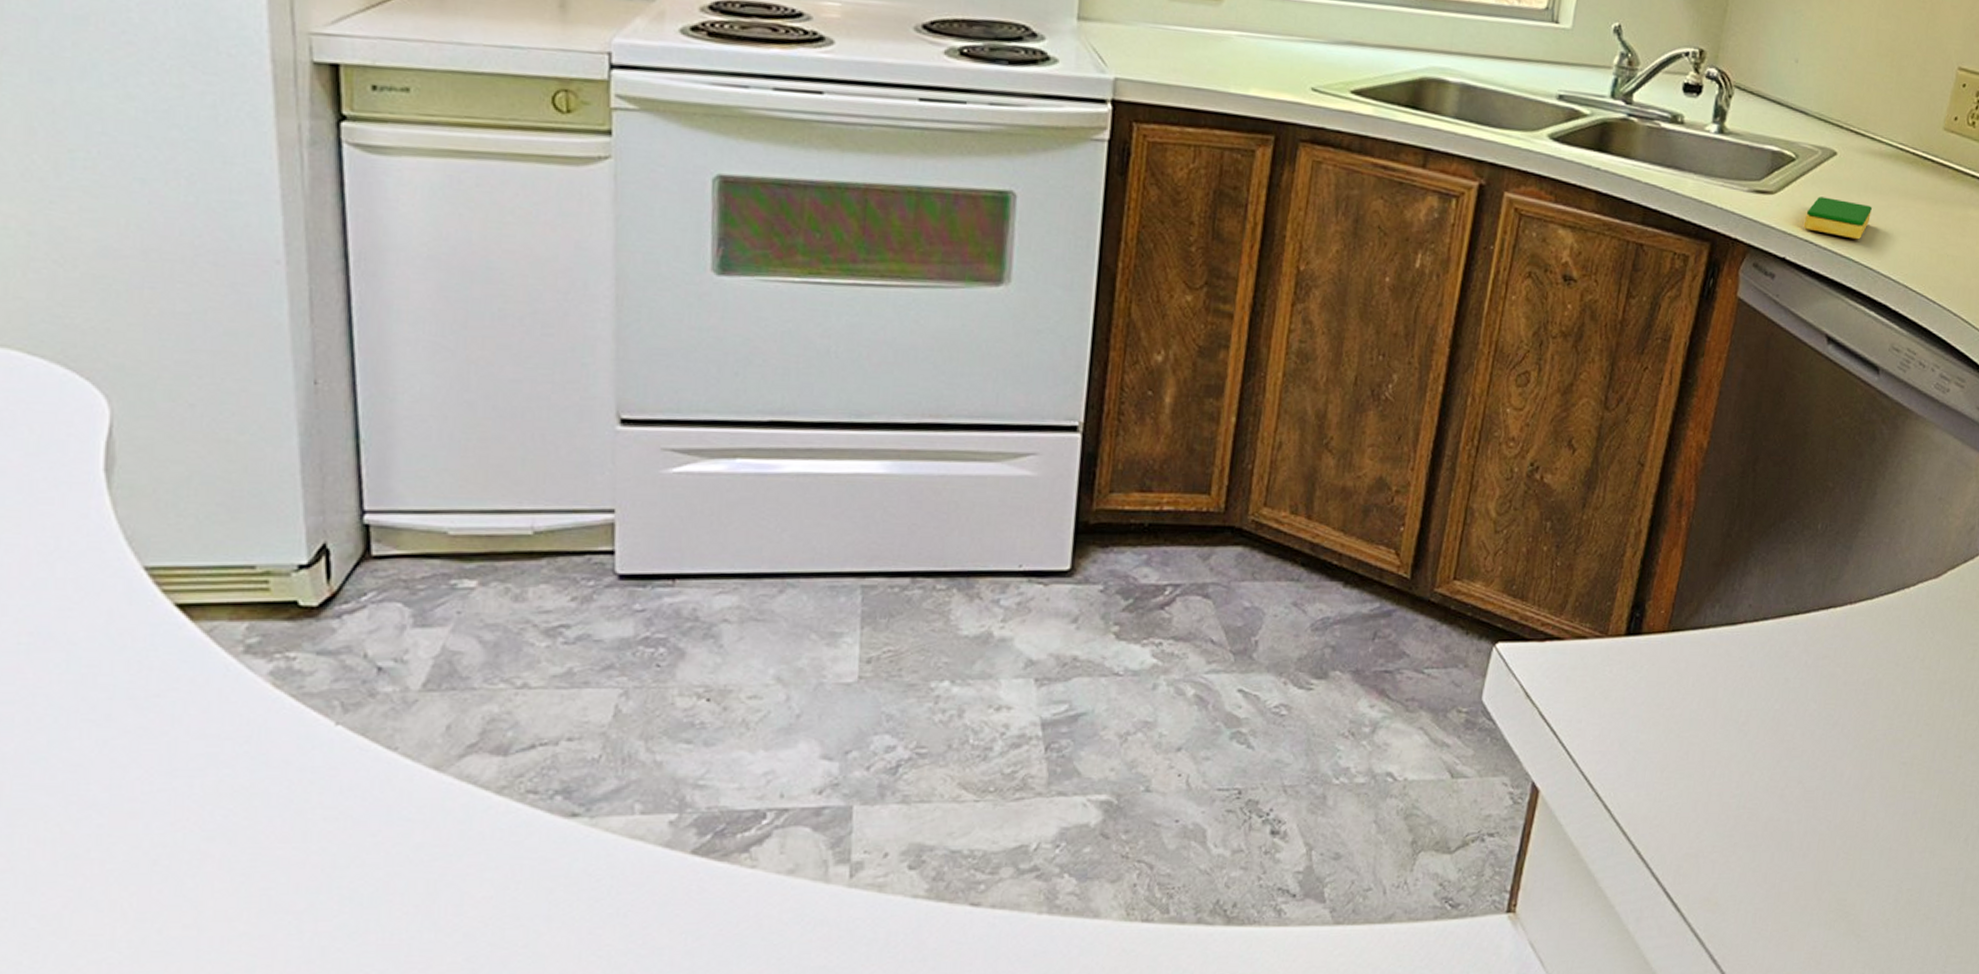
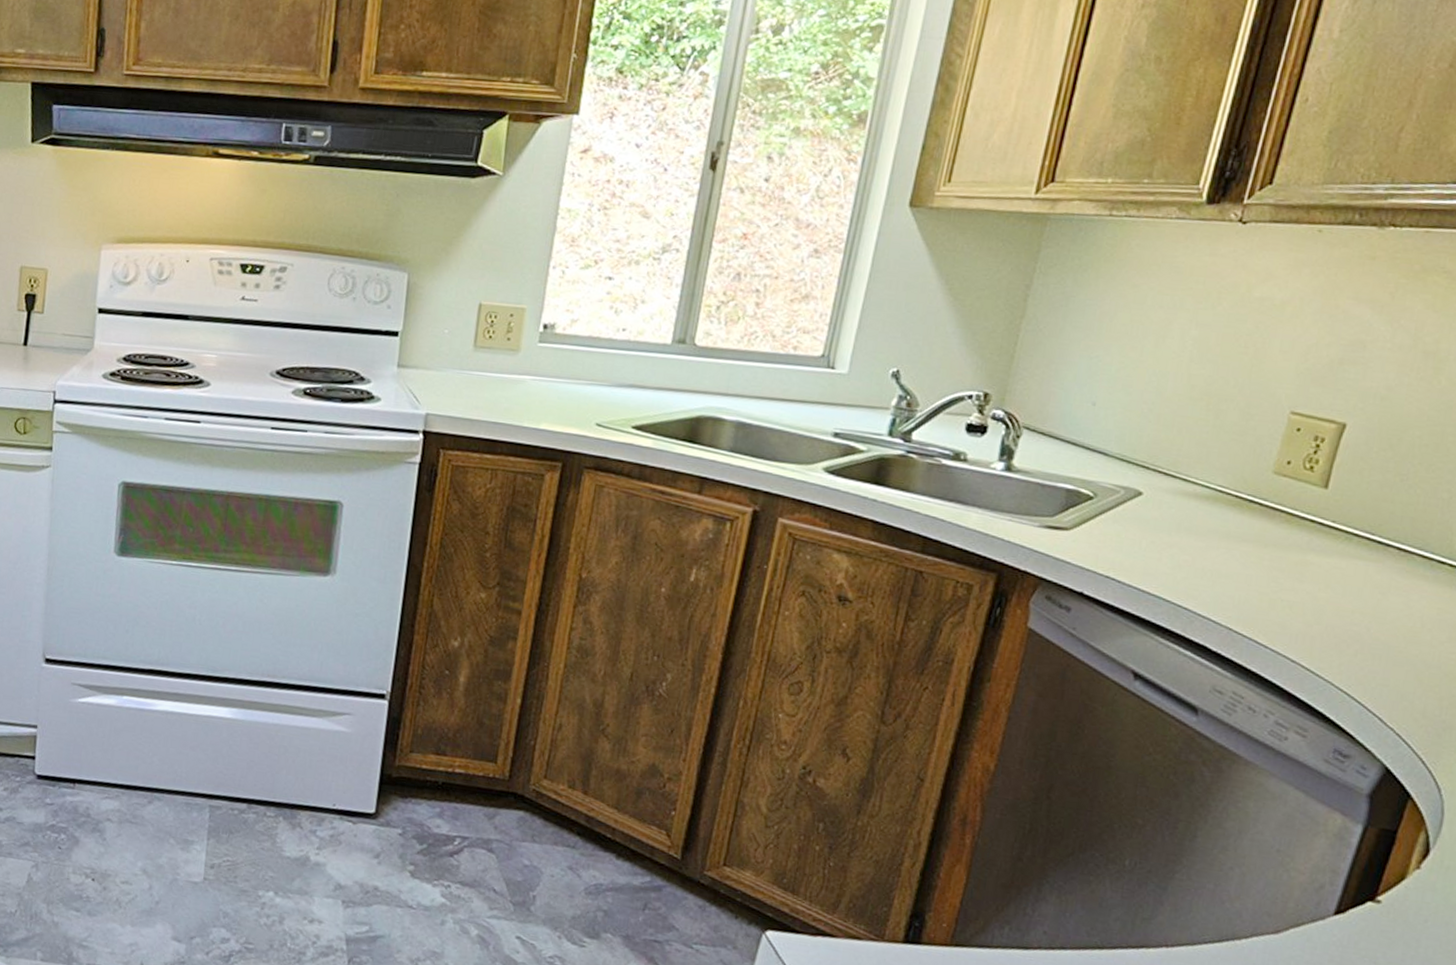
dish sponge: present [1803,196,1872,240] -> none [1104,535,1186,579]

